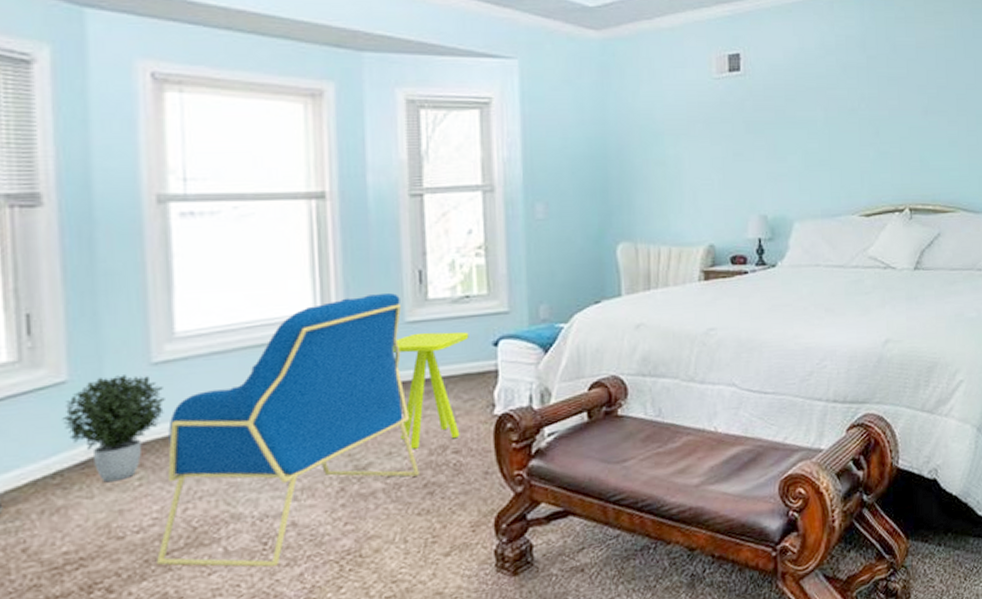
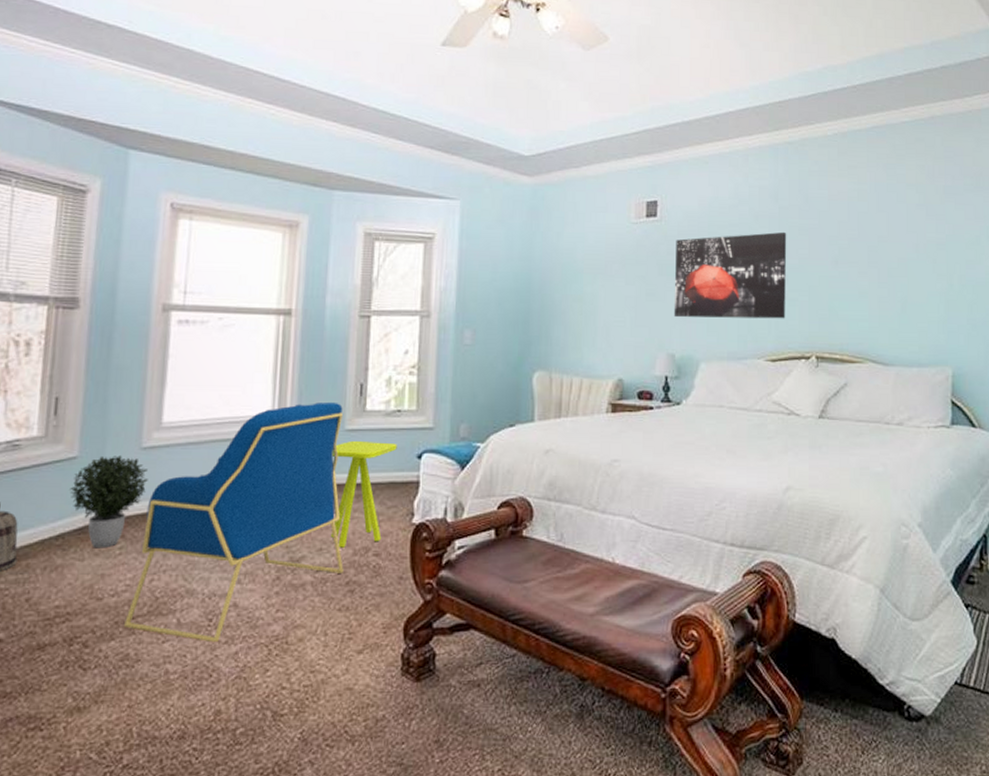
wall art: none [762,82,878,177] -> present [673,231,787,319]

